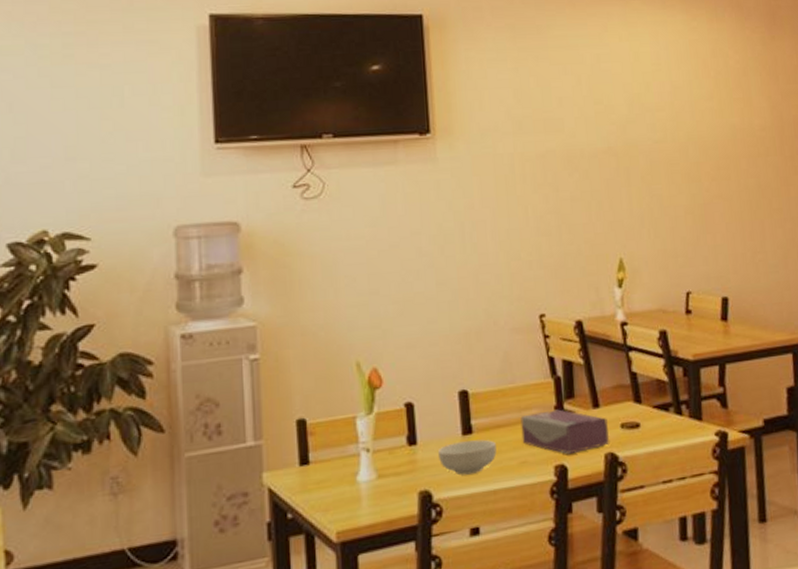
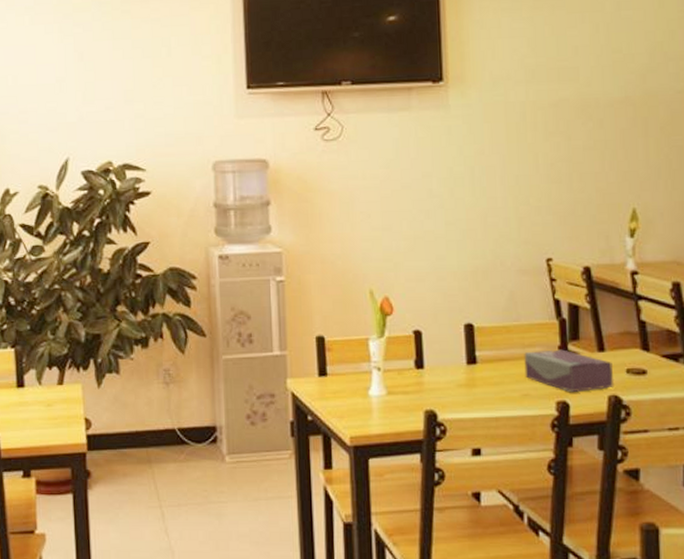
cereal bowl: present [437,439,497,475] -> none [443,370,499,400]

